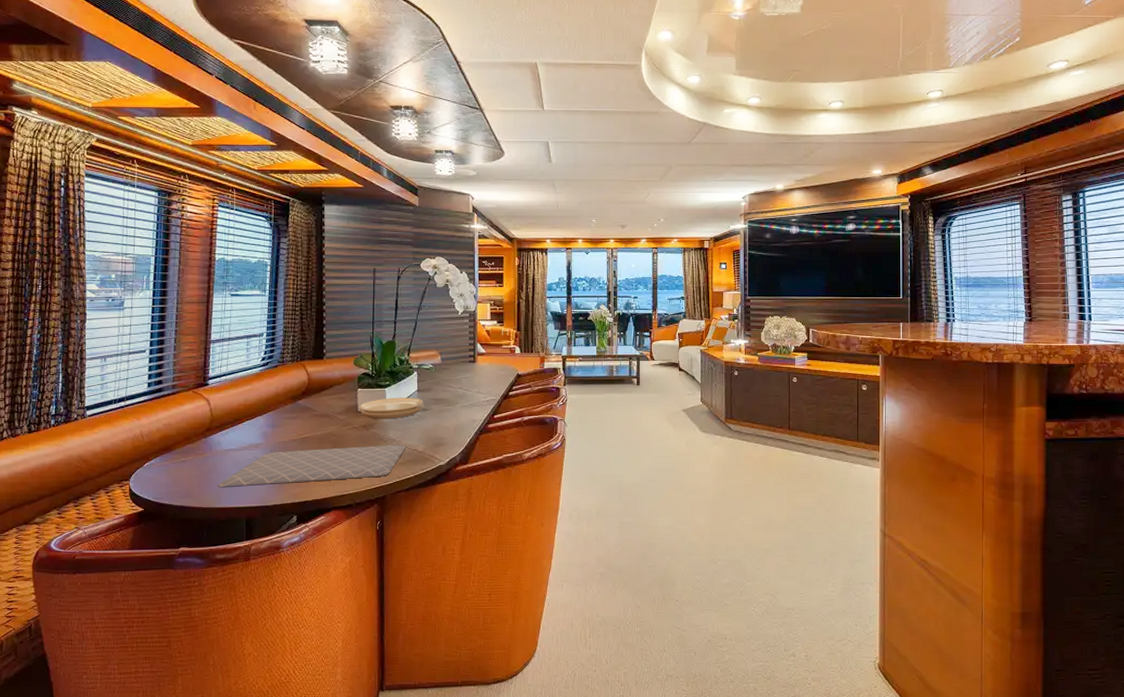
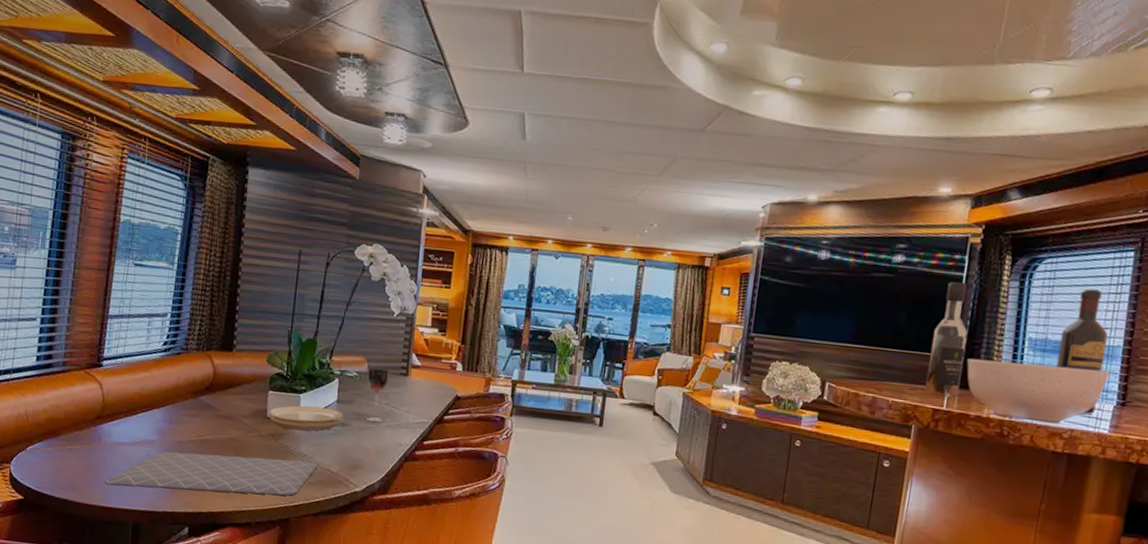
wineglass: none [441,360,459,405] -> present [365,368,389,423]
bottle: none [884,240,910,331] -> present [925,281,968,399]
bowl: none [912,296,1016,341] -> present [966,358,1109,424]
wine bottle: none [977,236,1011,330] -> present [1056,288,1109,414]

